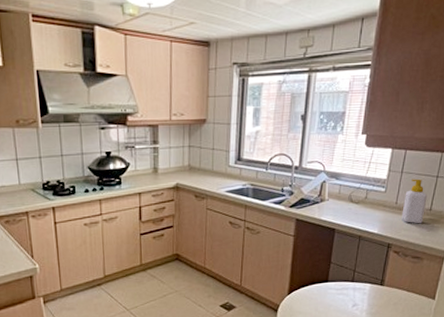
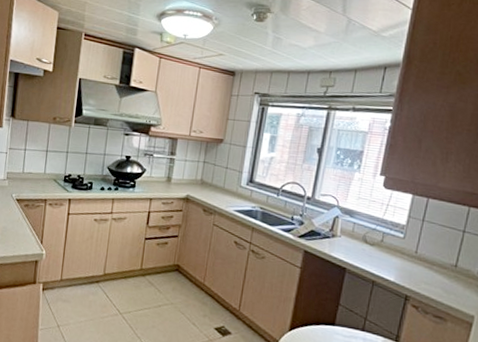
soap bottle: present [402,178,427,224] -> none [422,229,452,280]

